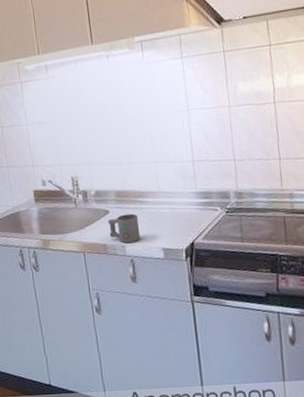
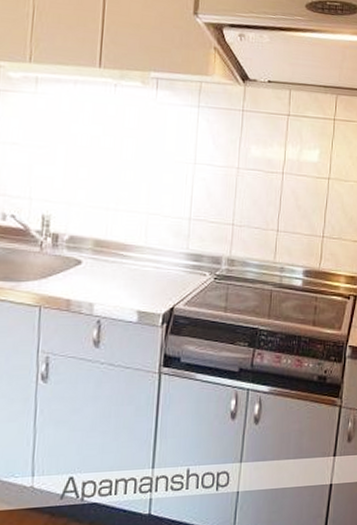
mug: present [108,213,141,244] -> none [76,267,116,301]

